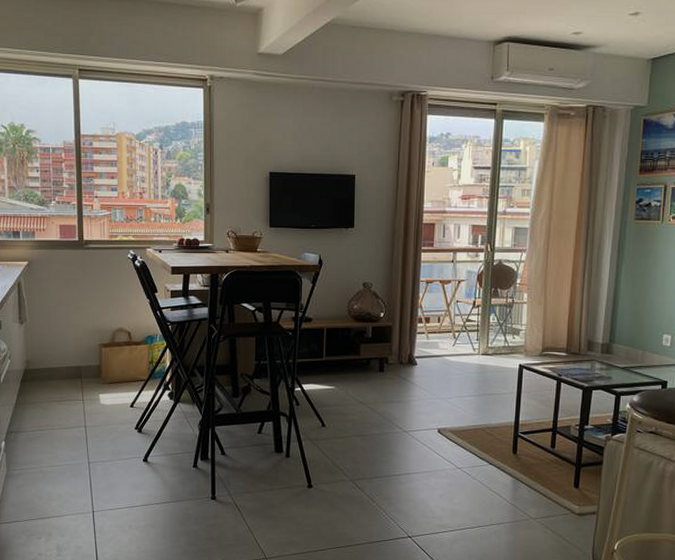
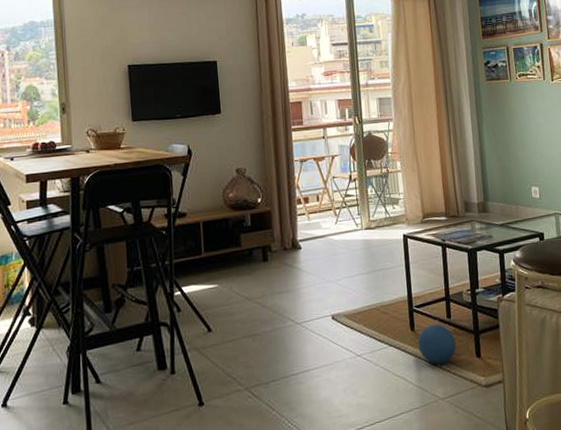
ball: none [518,444,556,488] -> present [417,316,456,365]

